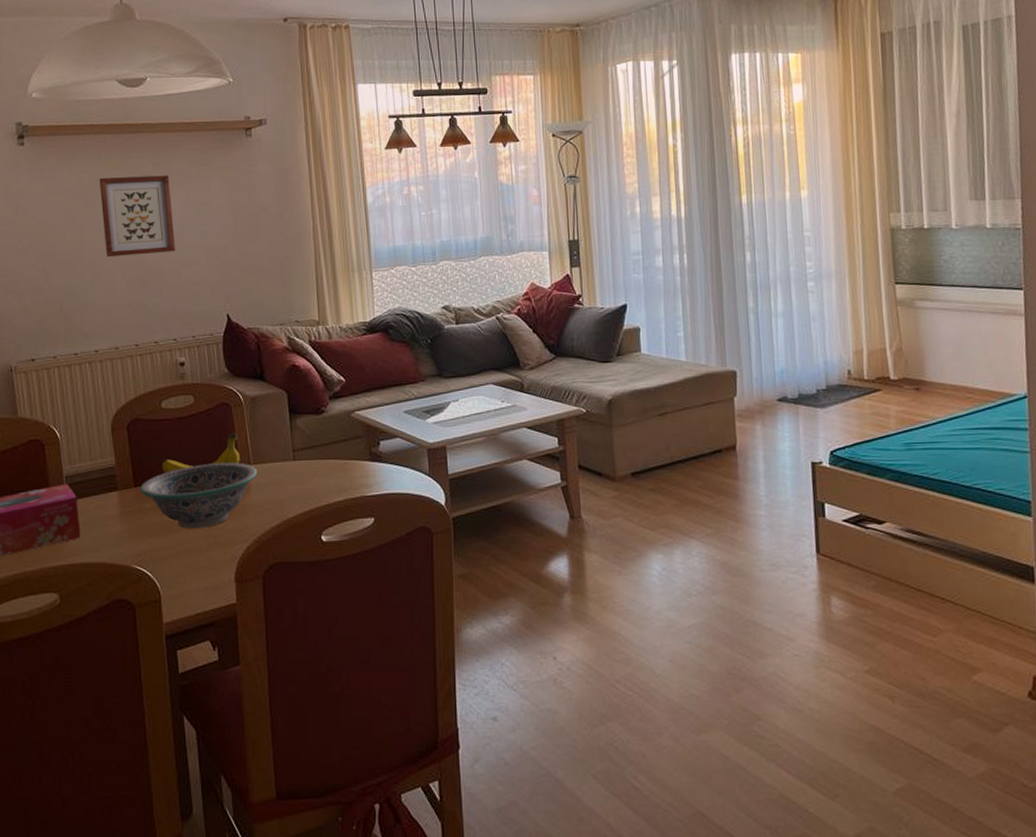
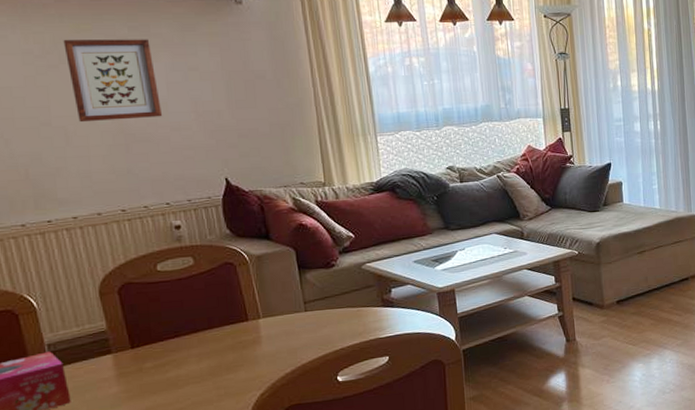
decorative bowl: present [140,462,258,529] -> none [138,317,268,383]
fruit: present [161,433,240,474] -> none [161,290,249,334]

